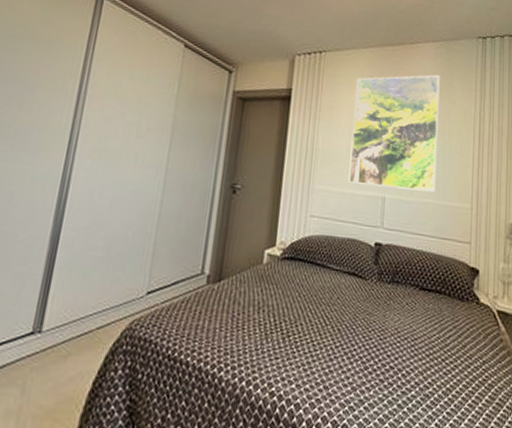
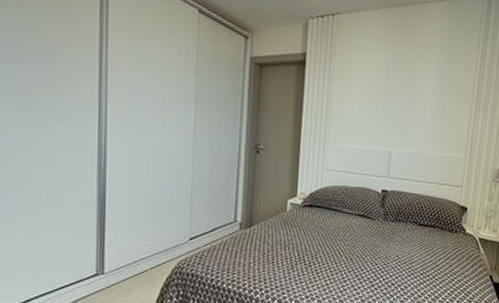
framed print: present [348,75,440,192] -> none [359,35,446,145]

